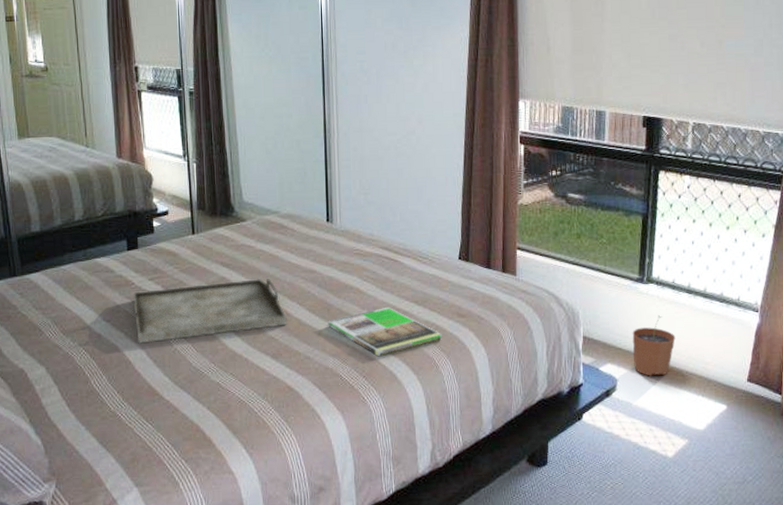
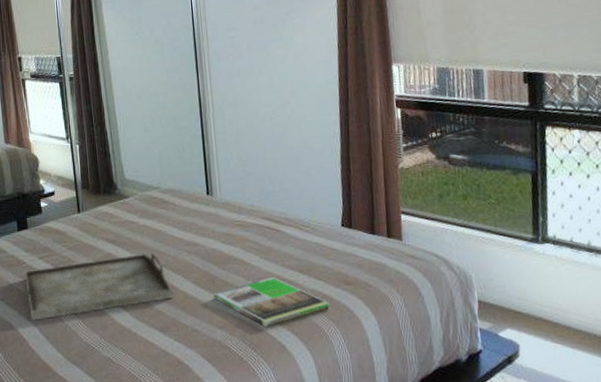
plant pot: present [632,315,676,376] -> none [531,276,579,341]

